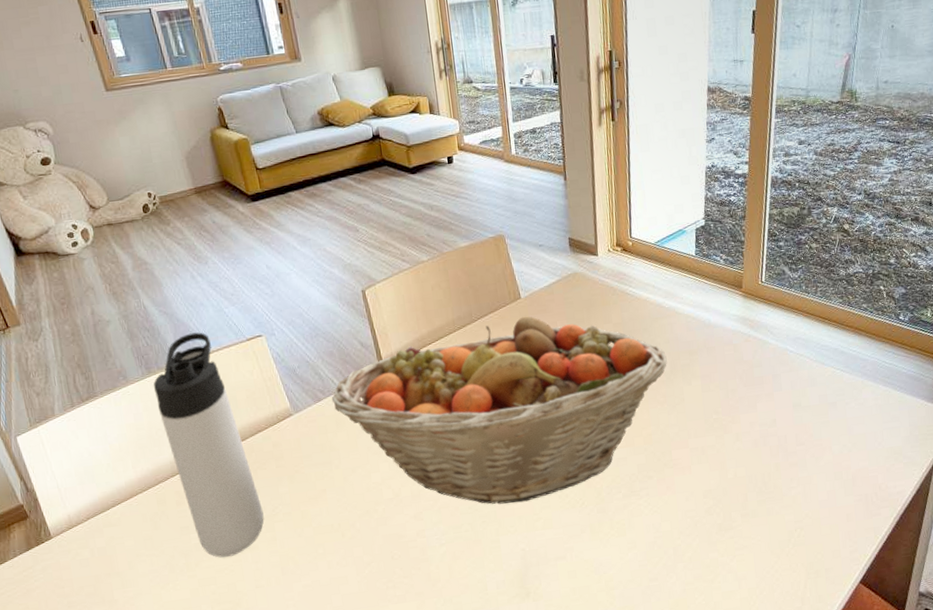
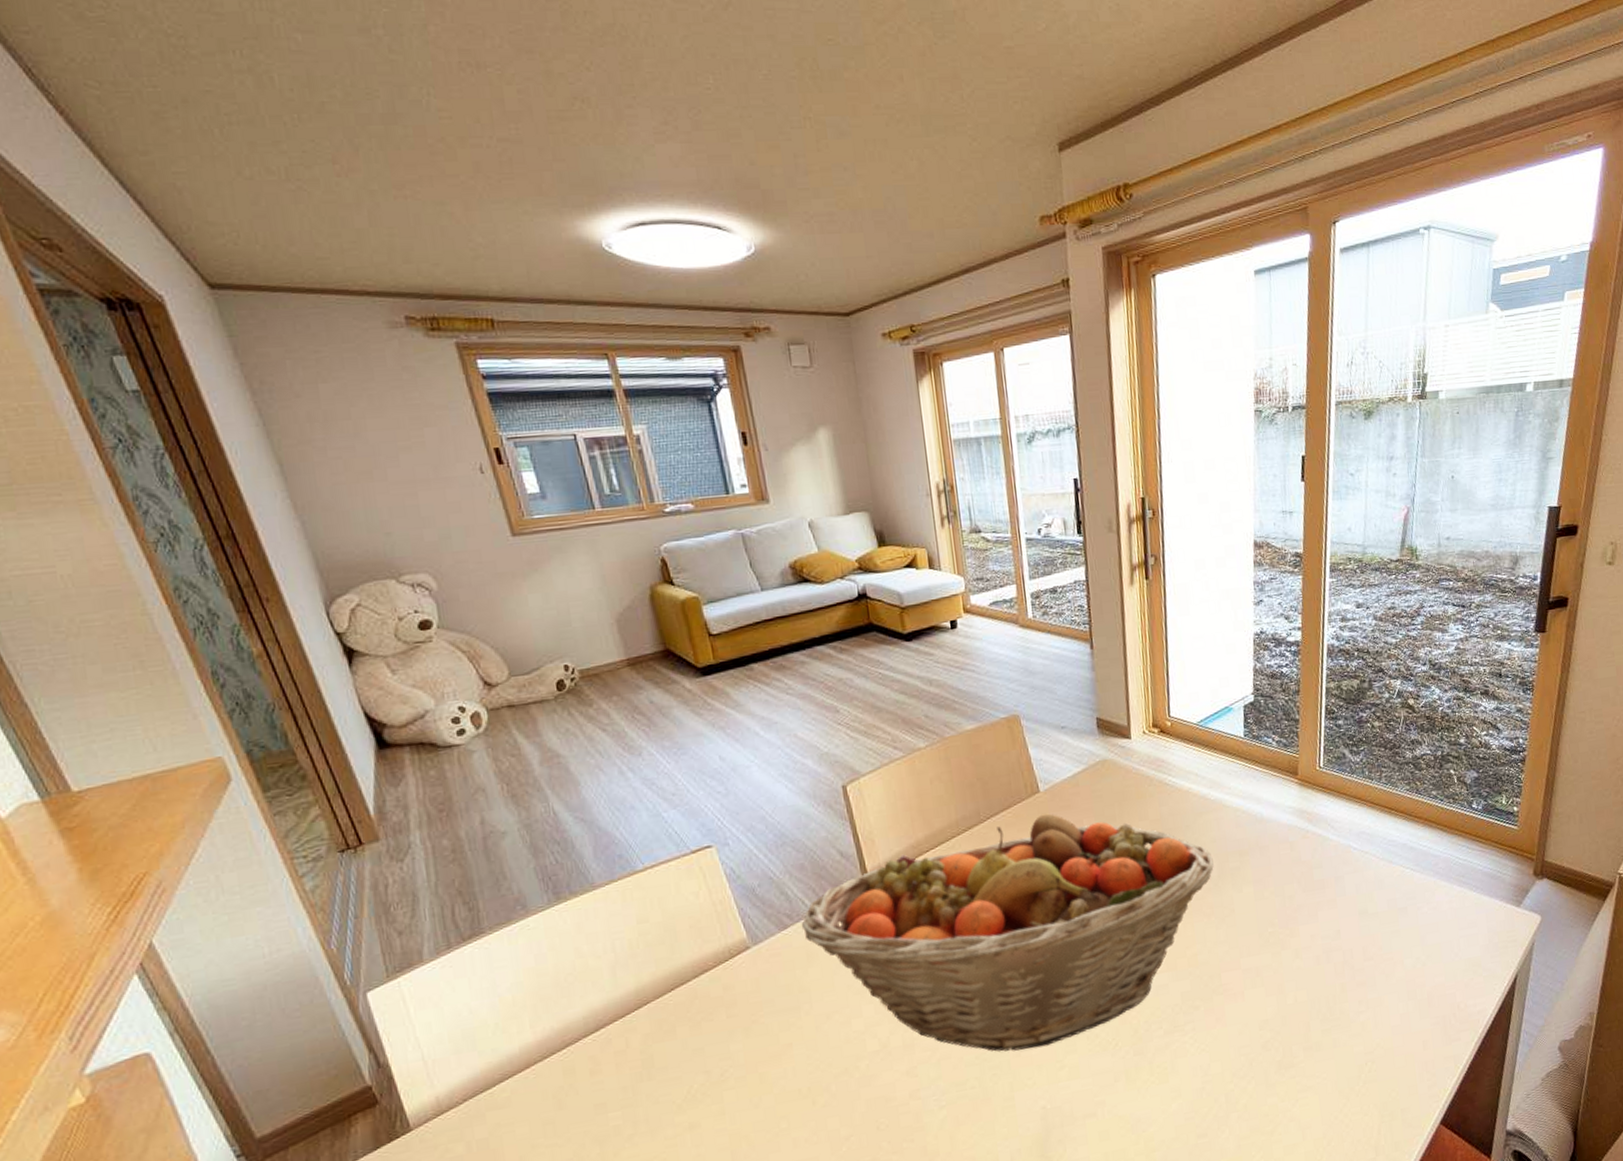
thermos bottle: present [153,332,264,558] -> none [562,844,710,1143]

